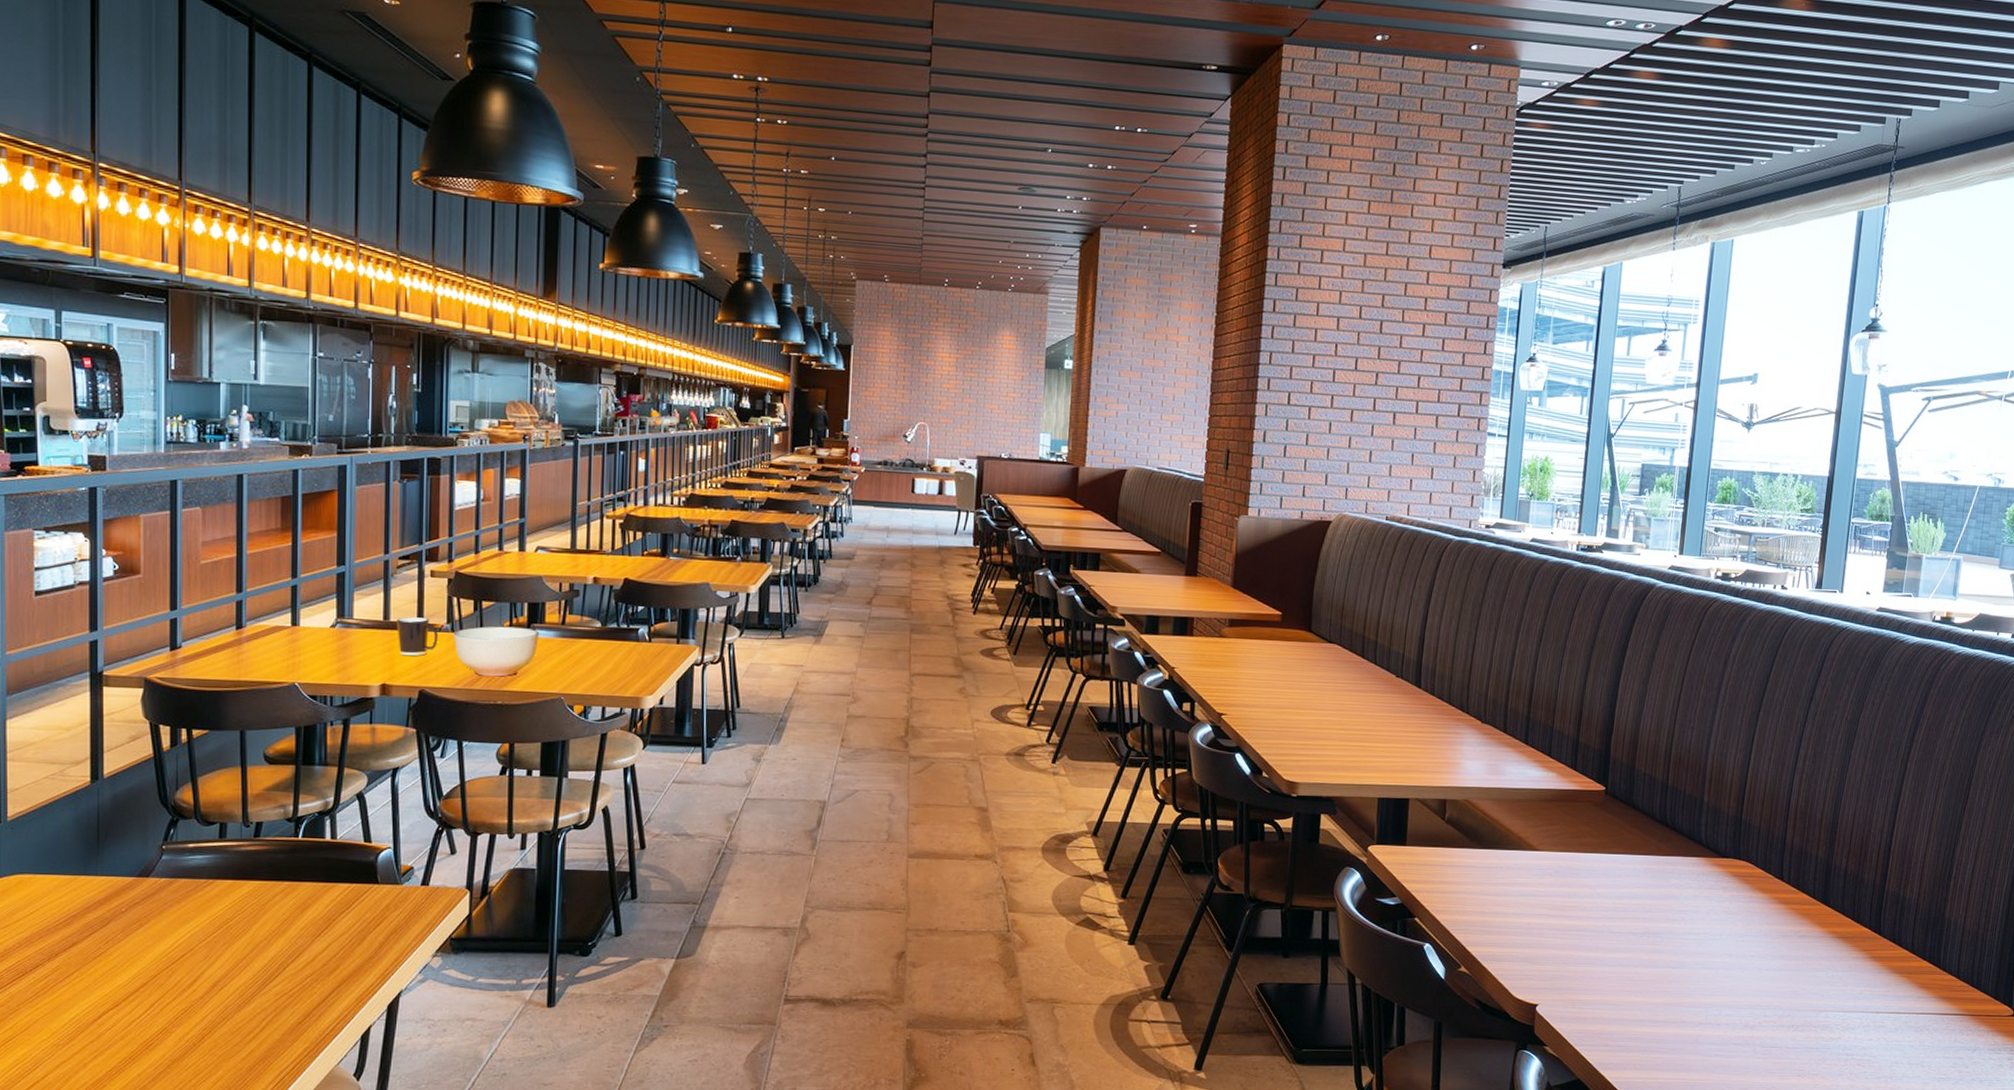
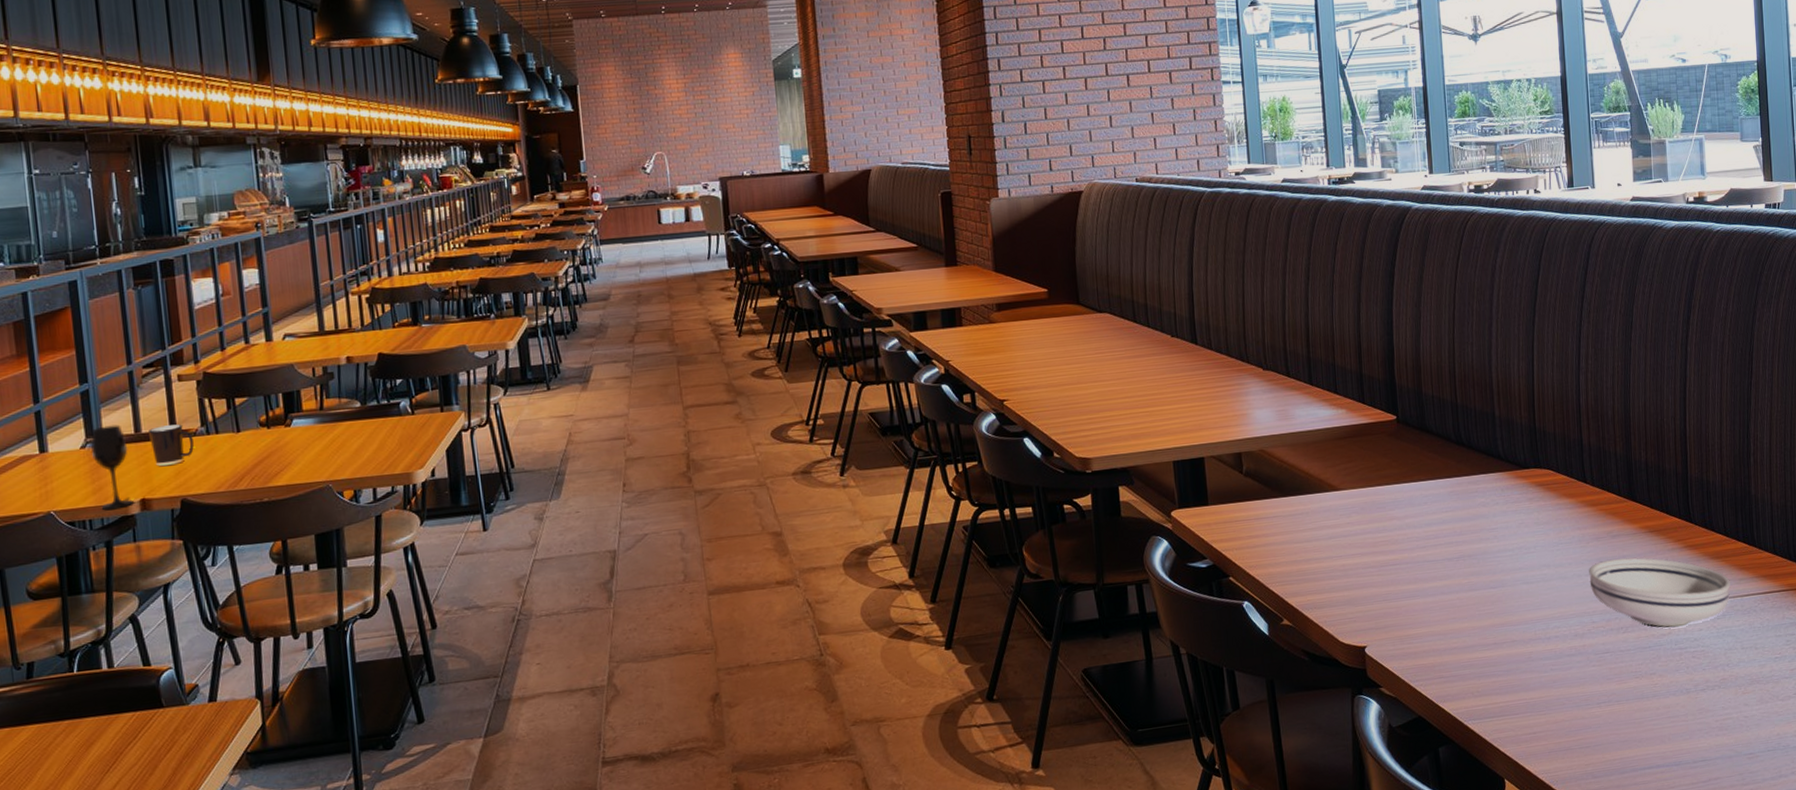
wine glass: none [341,609,375,690] -> present [91,424,134,511]
bowl: present [453,626,539,677] -> none [209,418,299,476]
bowl: none [1769,958,1909,1034] -> present [1589,557,1731,627]

